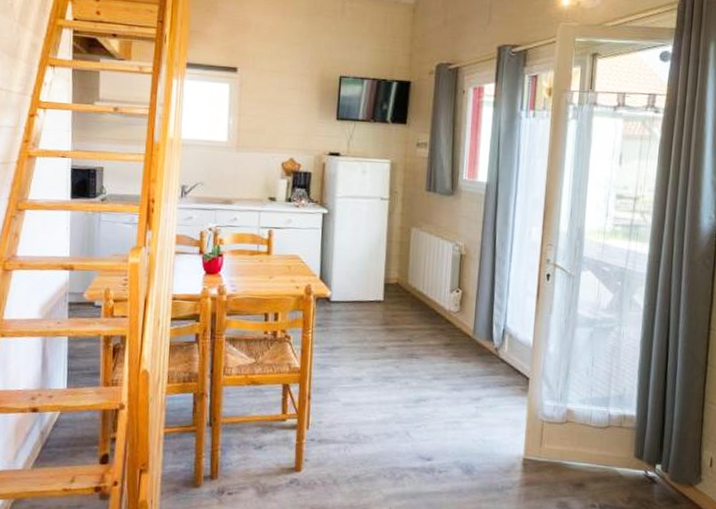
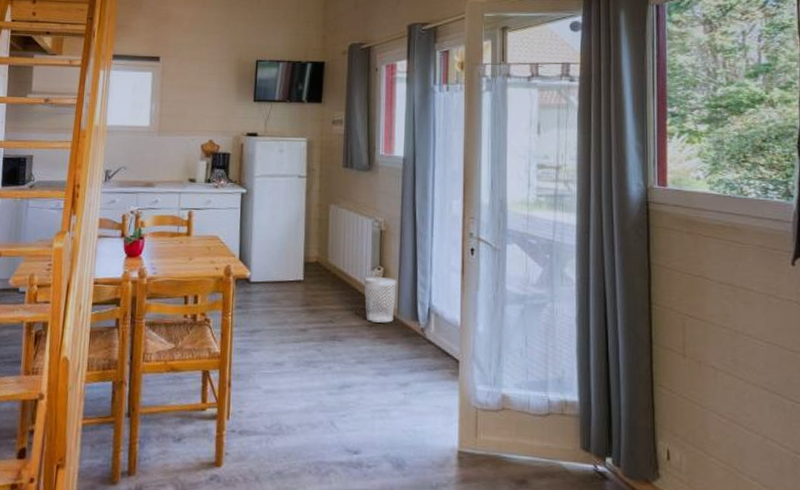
wastebasket: none [442,299,474,343] -> present [364,277,397,323]

